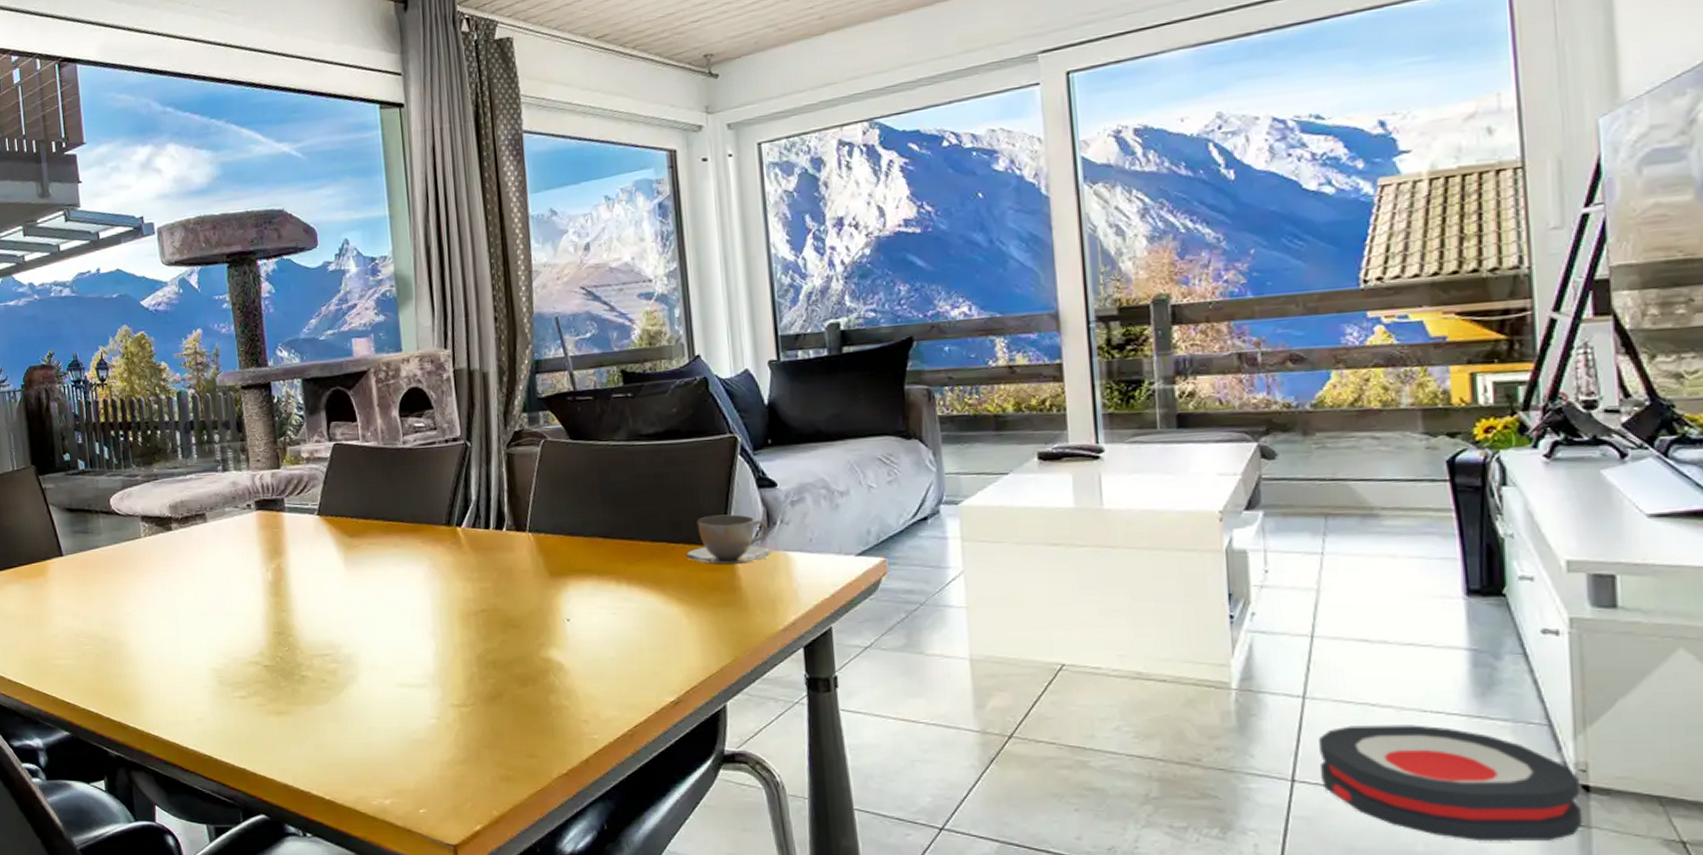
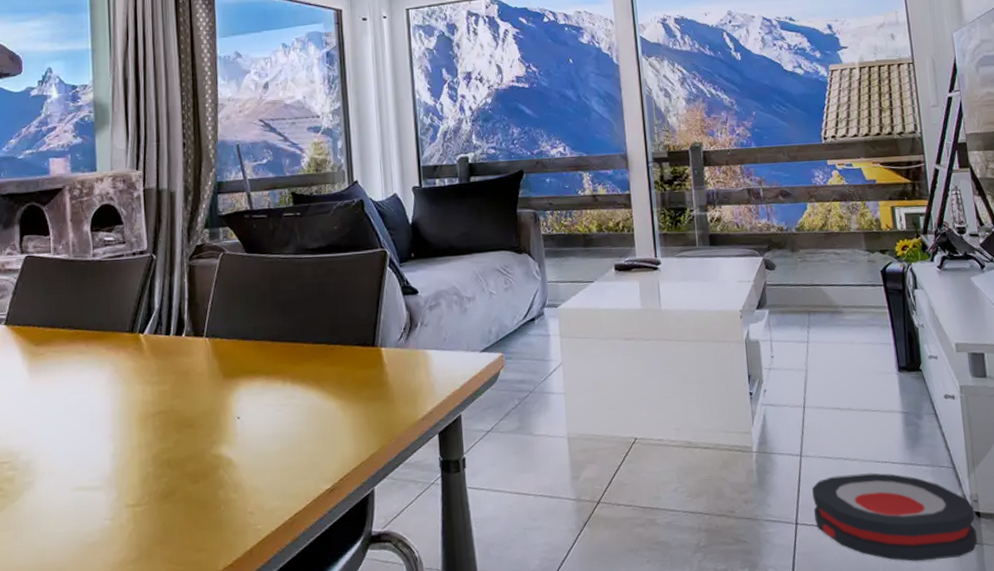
teacup: present [685,514,772,566] -> none [342,318,413,364]

